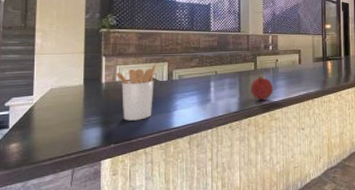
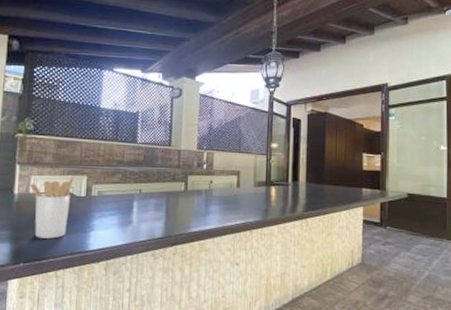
fruit: present [250,77,274,101] -> none [178,199,206,227]

